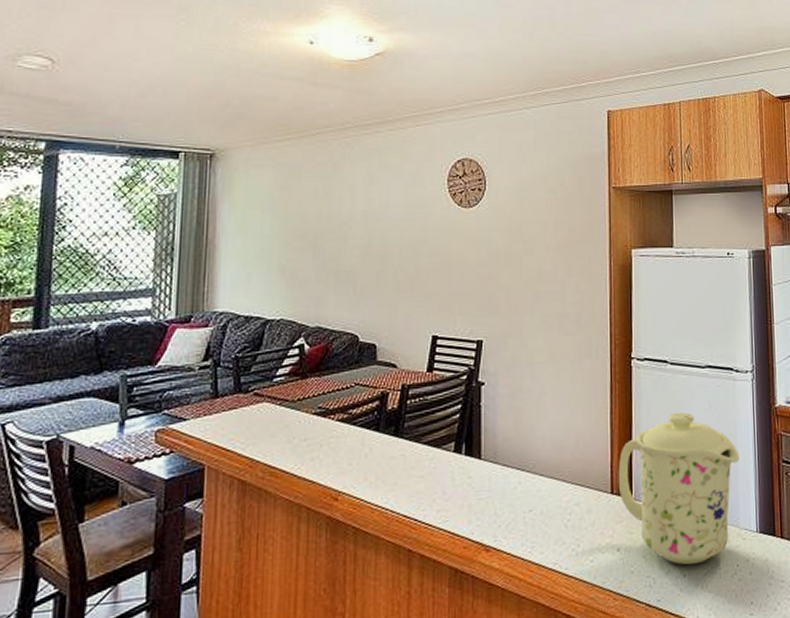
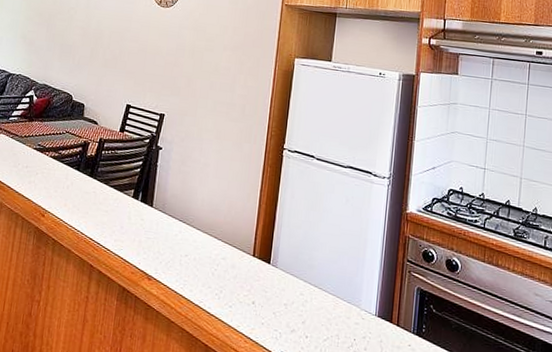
mug: present [618,412,740,565] -> none [259,200,369,330]

